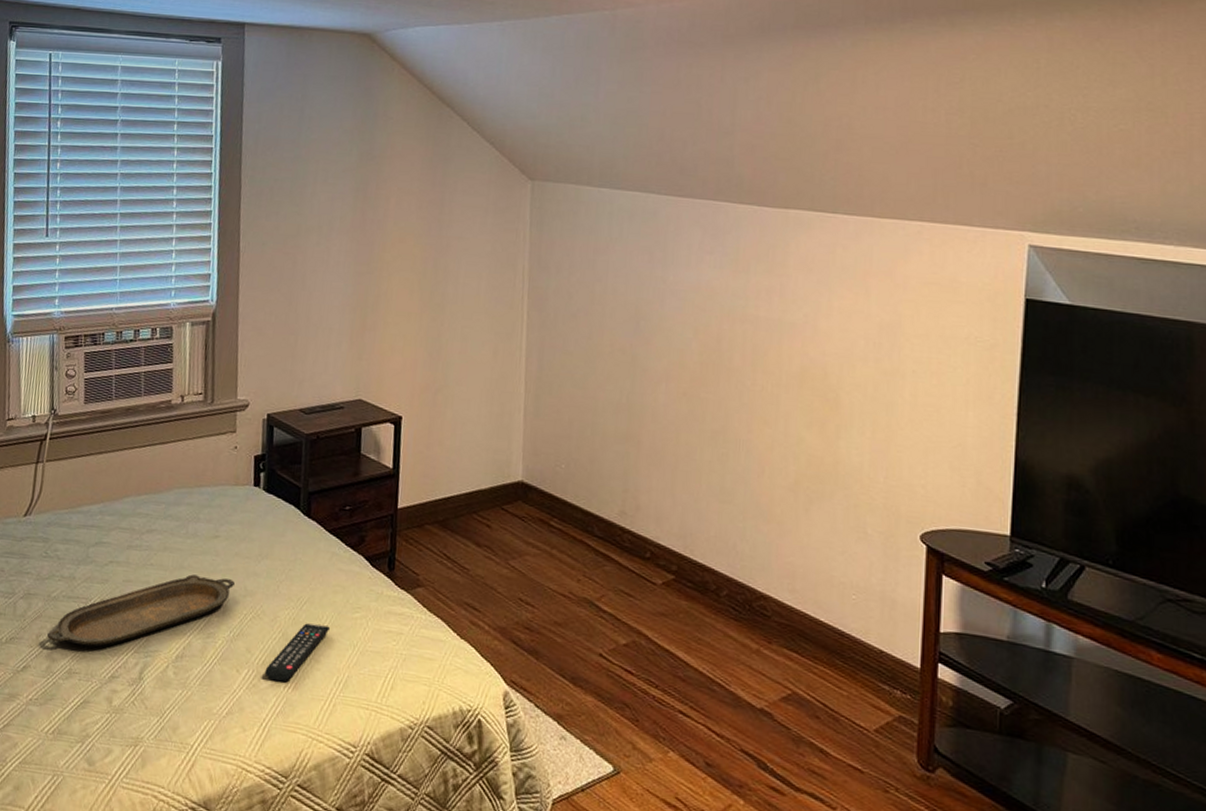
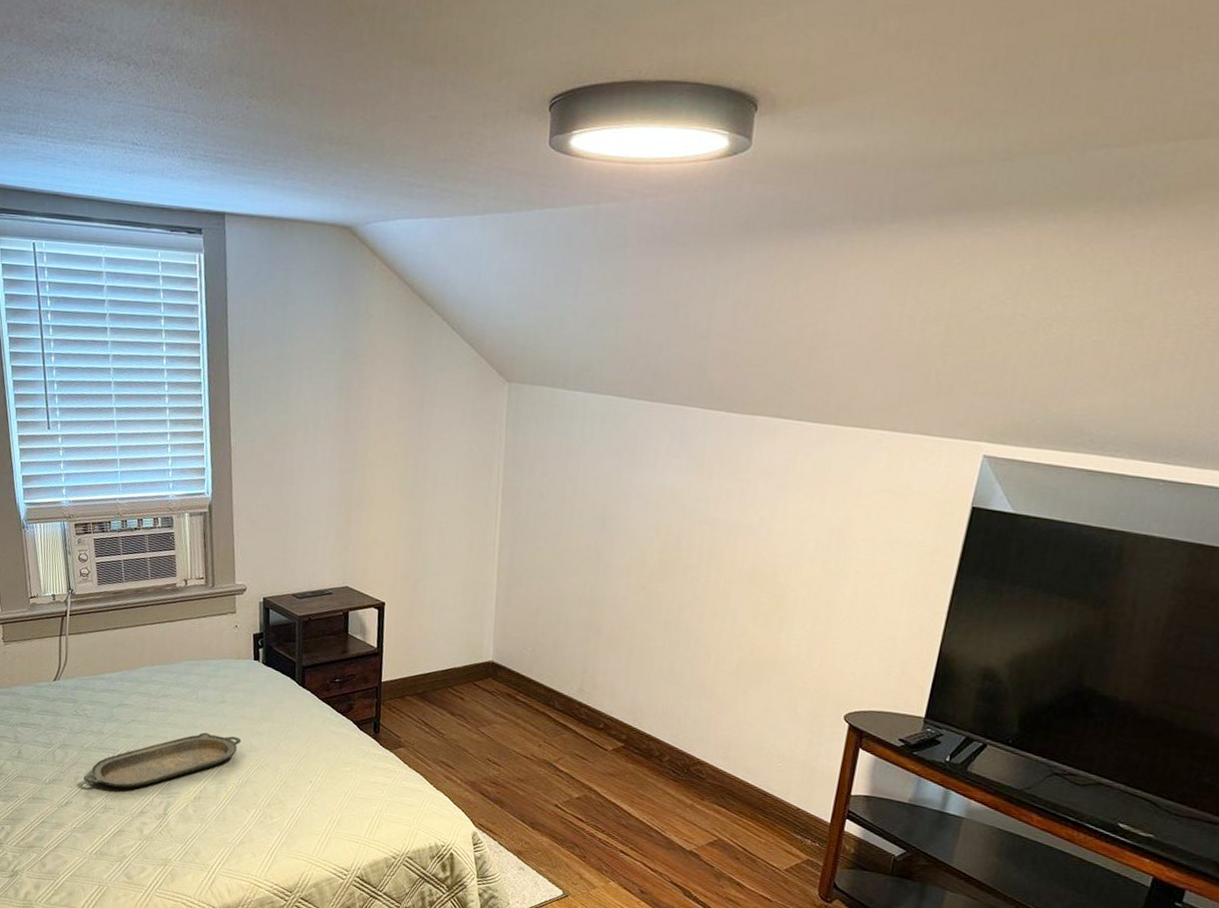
remote control: present [264,623,331,682] -> none [270,774,325,820]

